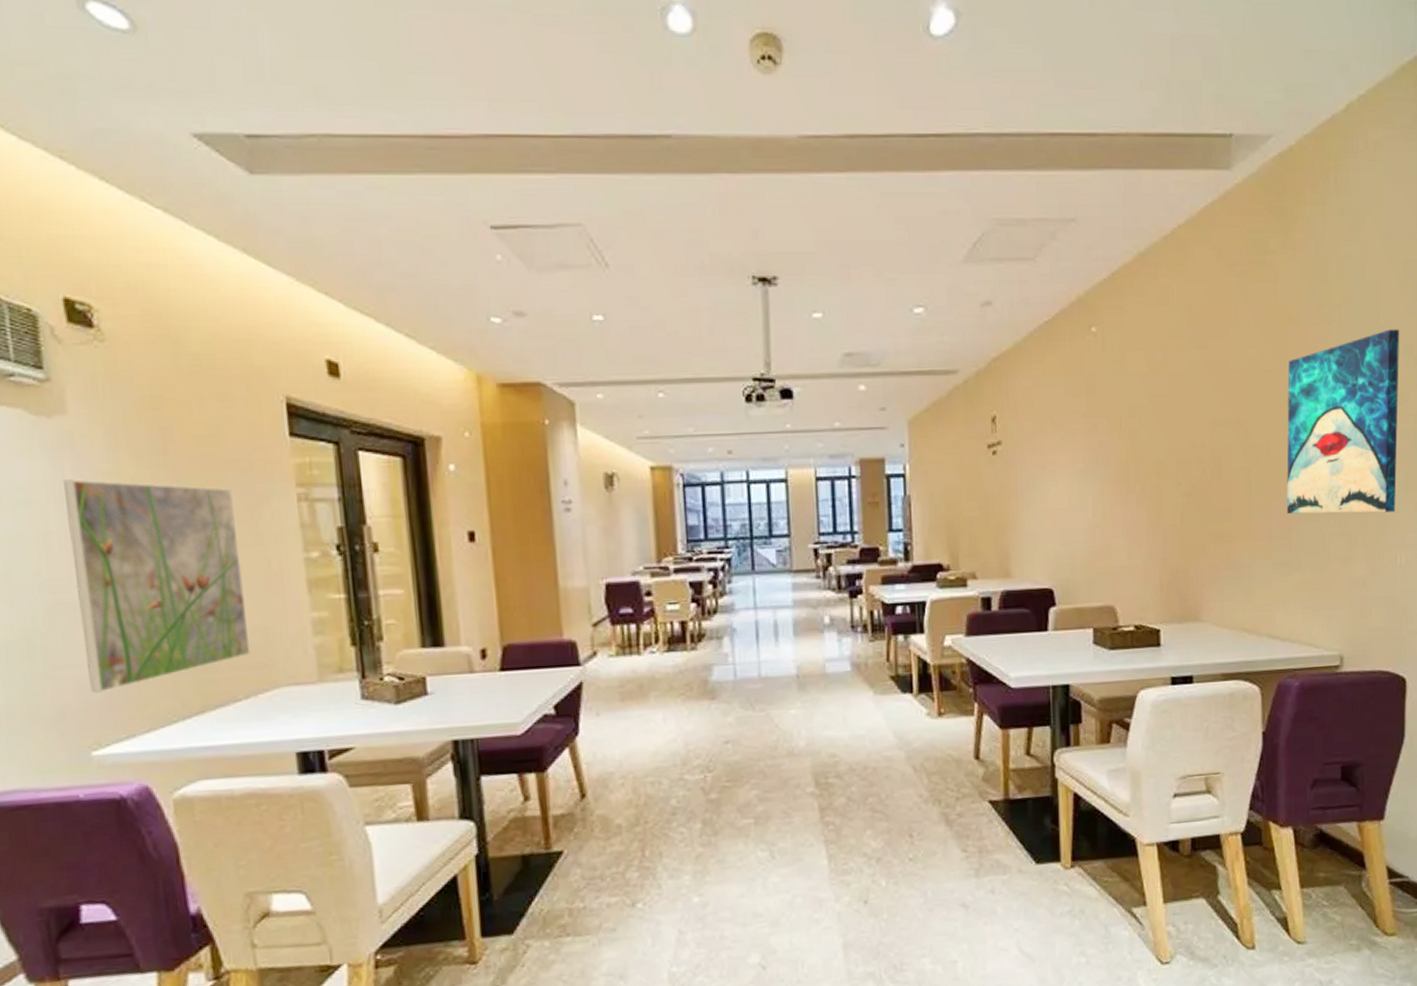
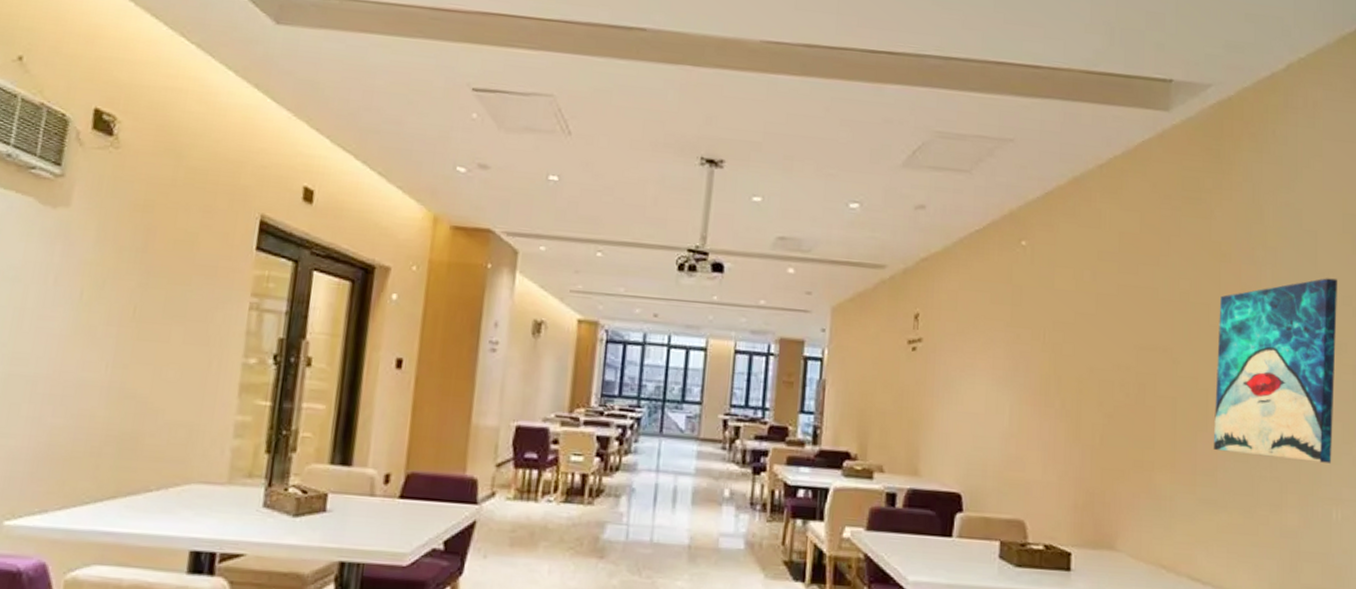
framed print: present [64,479,251,694] -> none [19,264,193,465]

